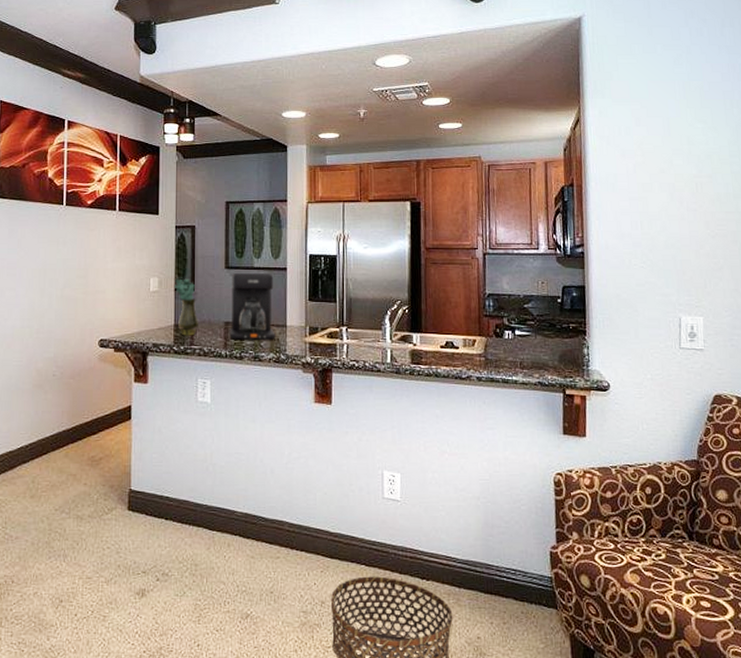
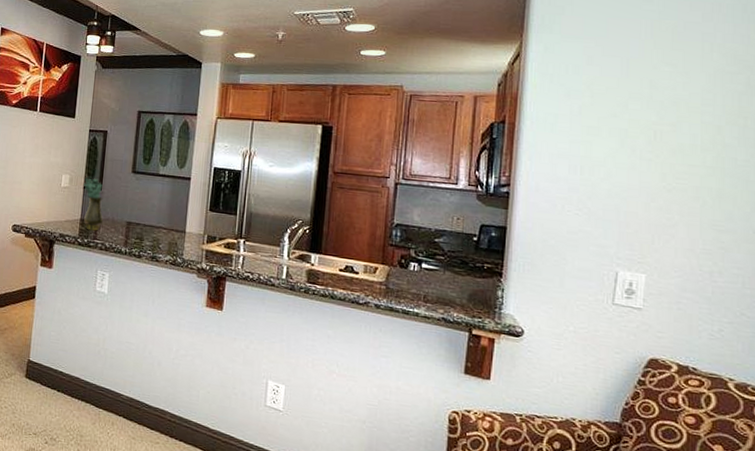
coffee maker: present [229,272,275,341] -> none [130,177,177,244]

